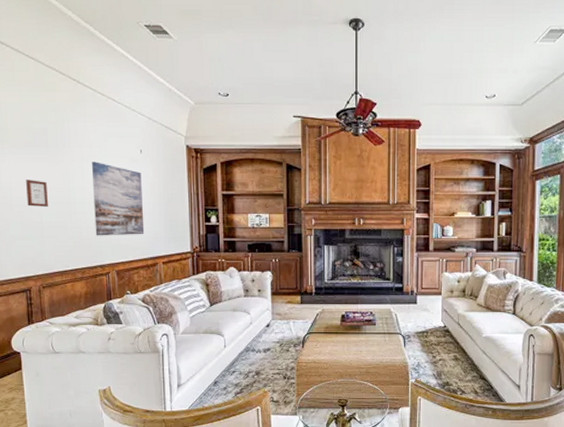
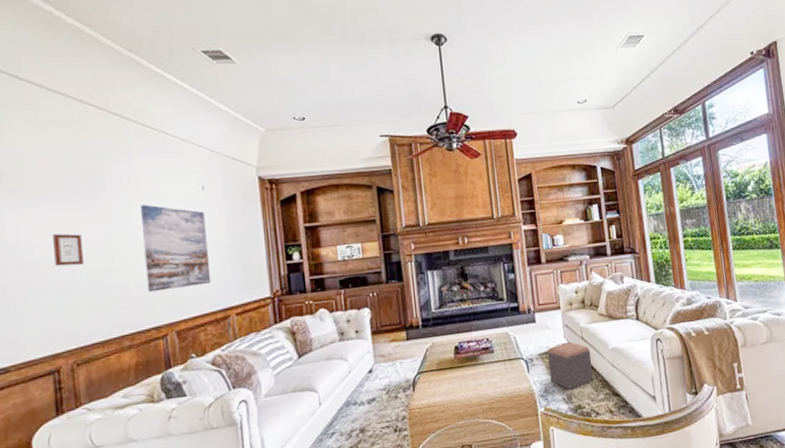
footstool: none [424,326,465,368] -> present [547,342,594,390]

